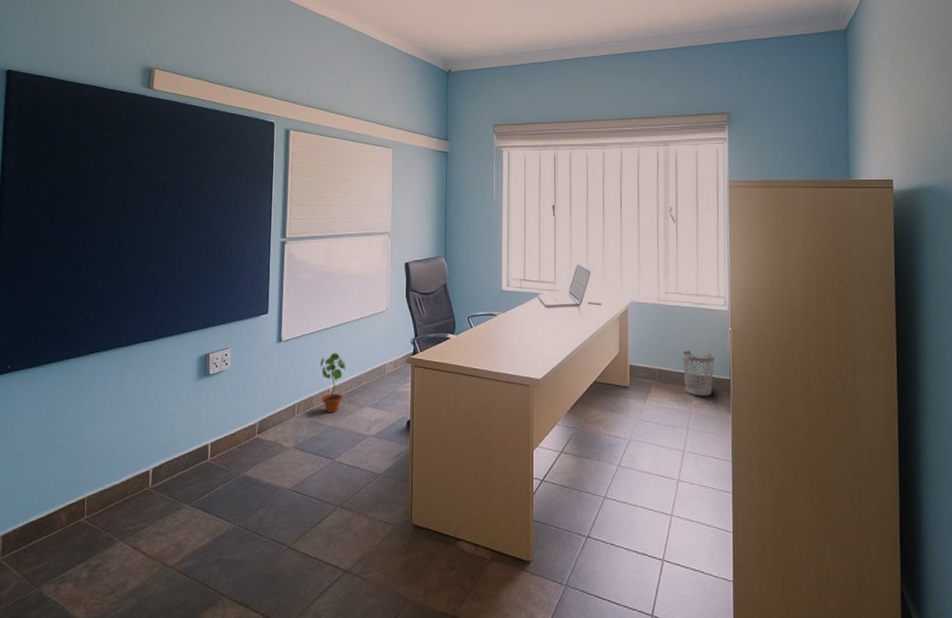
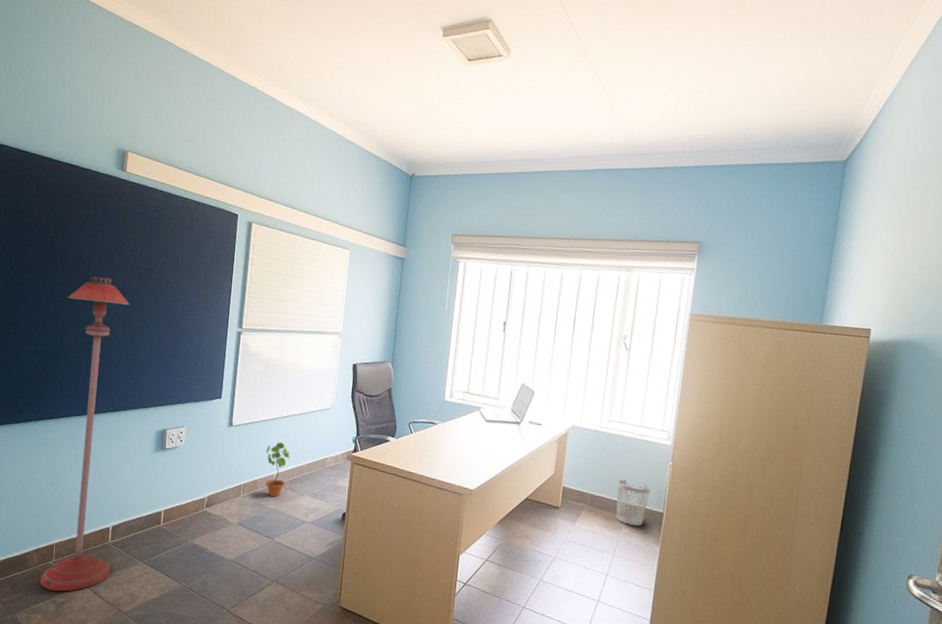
floor lamp: none [70,199,162,553] -> present [40,276,129,592]

